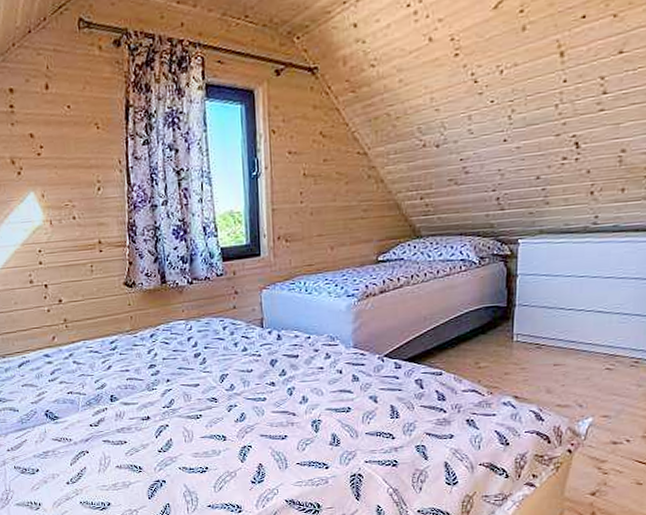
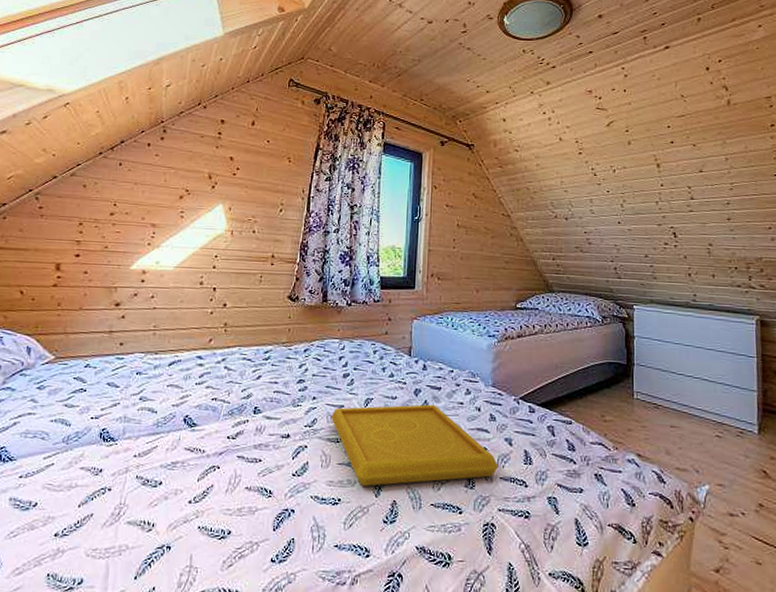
serving tray: none [187,372,364,454] -> present [330,404,499,486]

